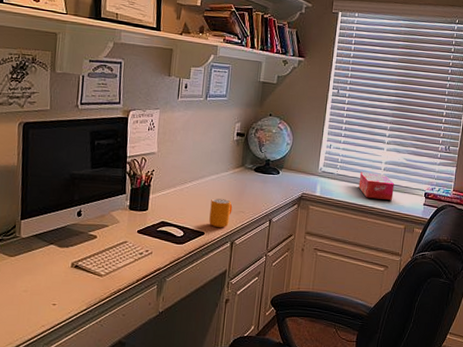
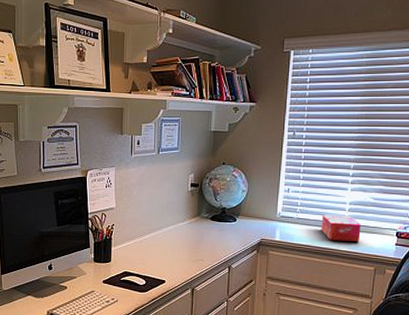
mug: present [209,198,233,227] -> none [169,248,191,275]

